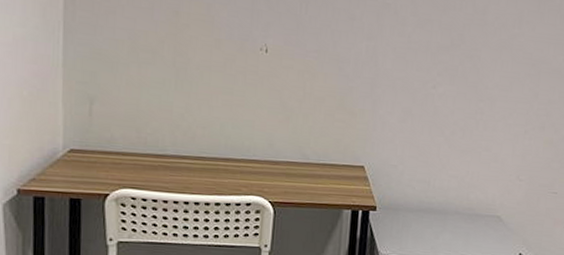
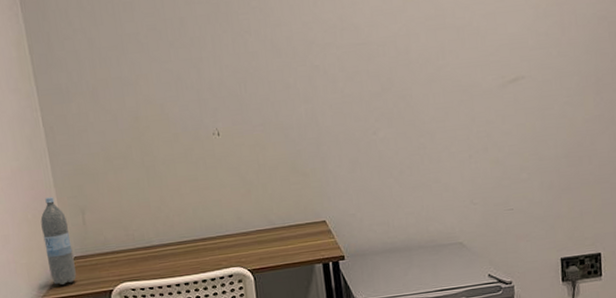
water bottle: none [36,76,71,178] -> present [40,196,77,285]

